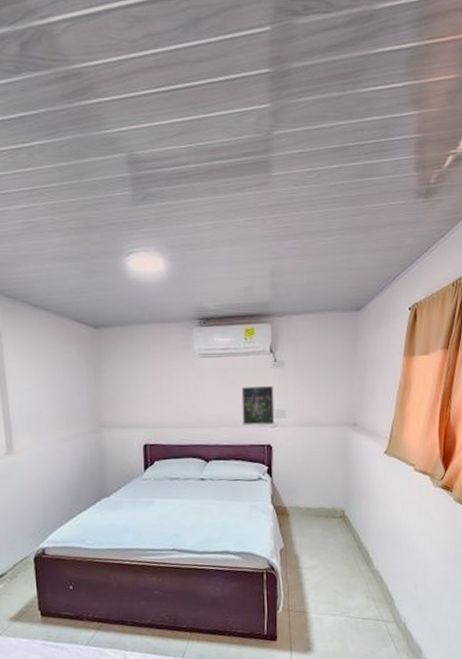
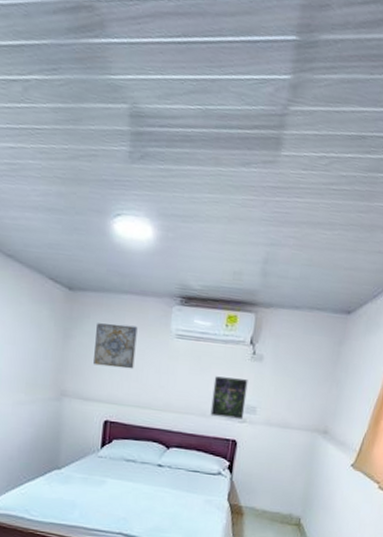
wall art: none [124,352,164,394] -> present [93,323,138,369]

